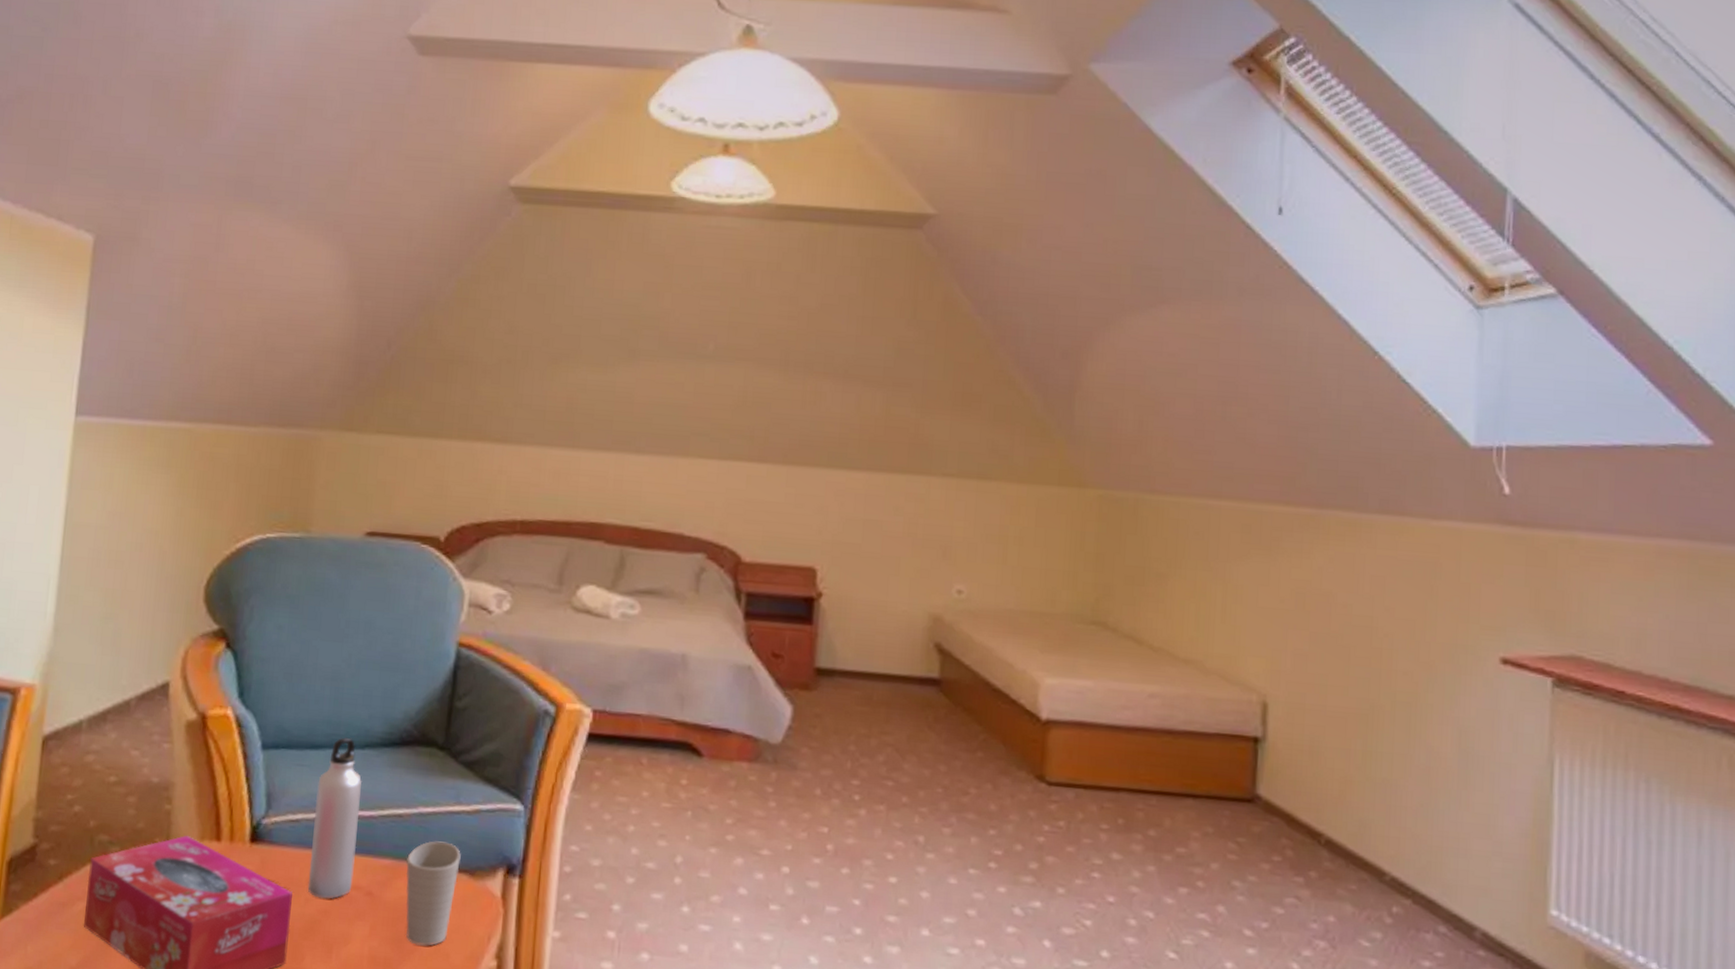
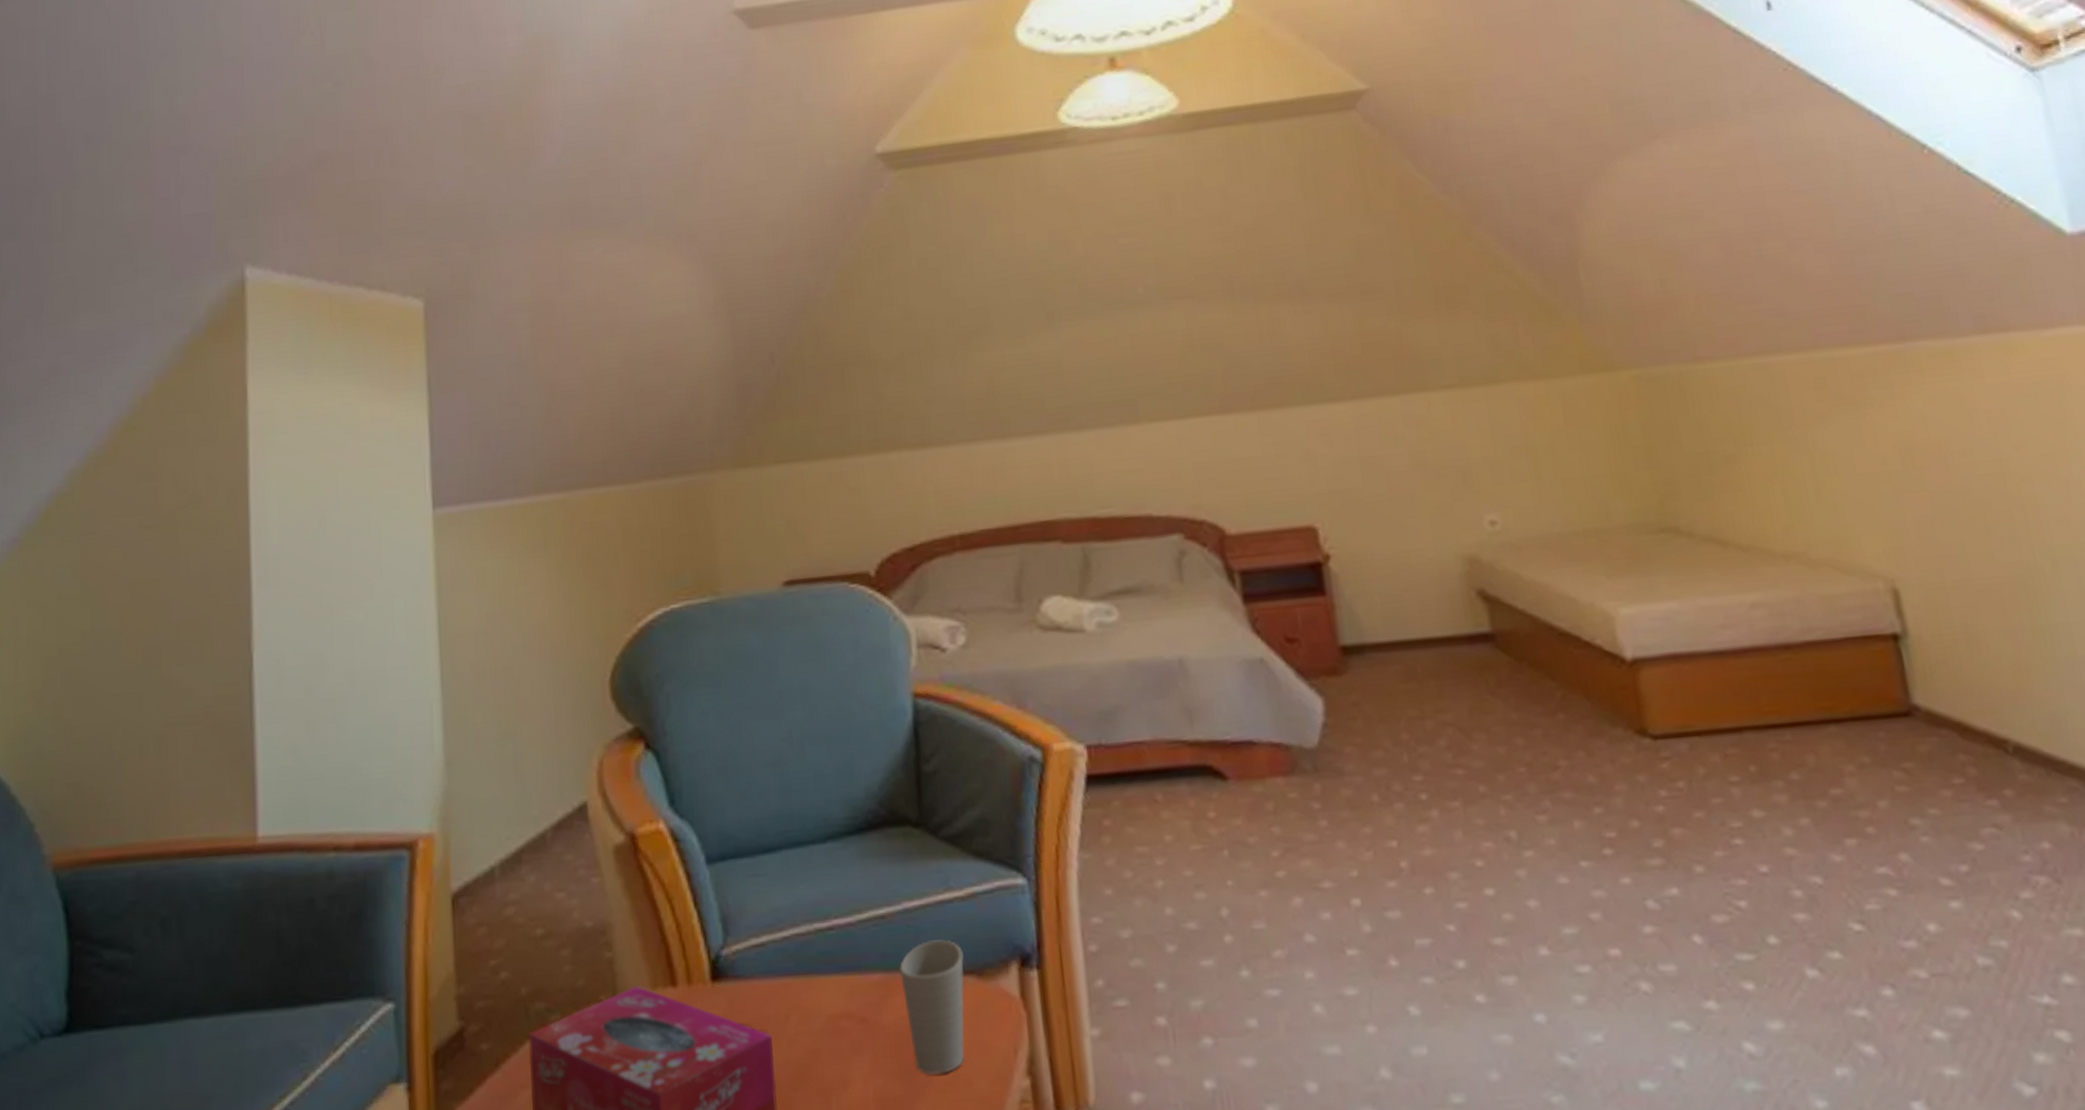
water bottle: present [307,737,363,900] -> none [778,831,841,1036]

